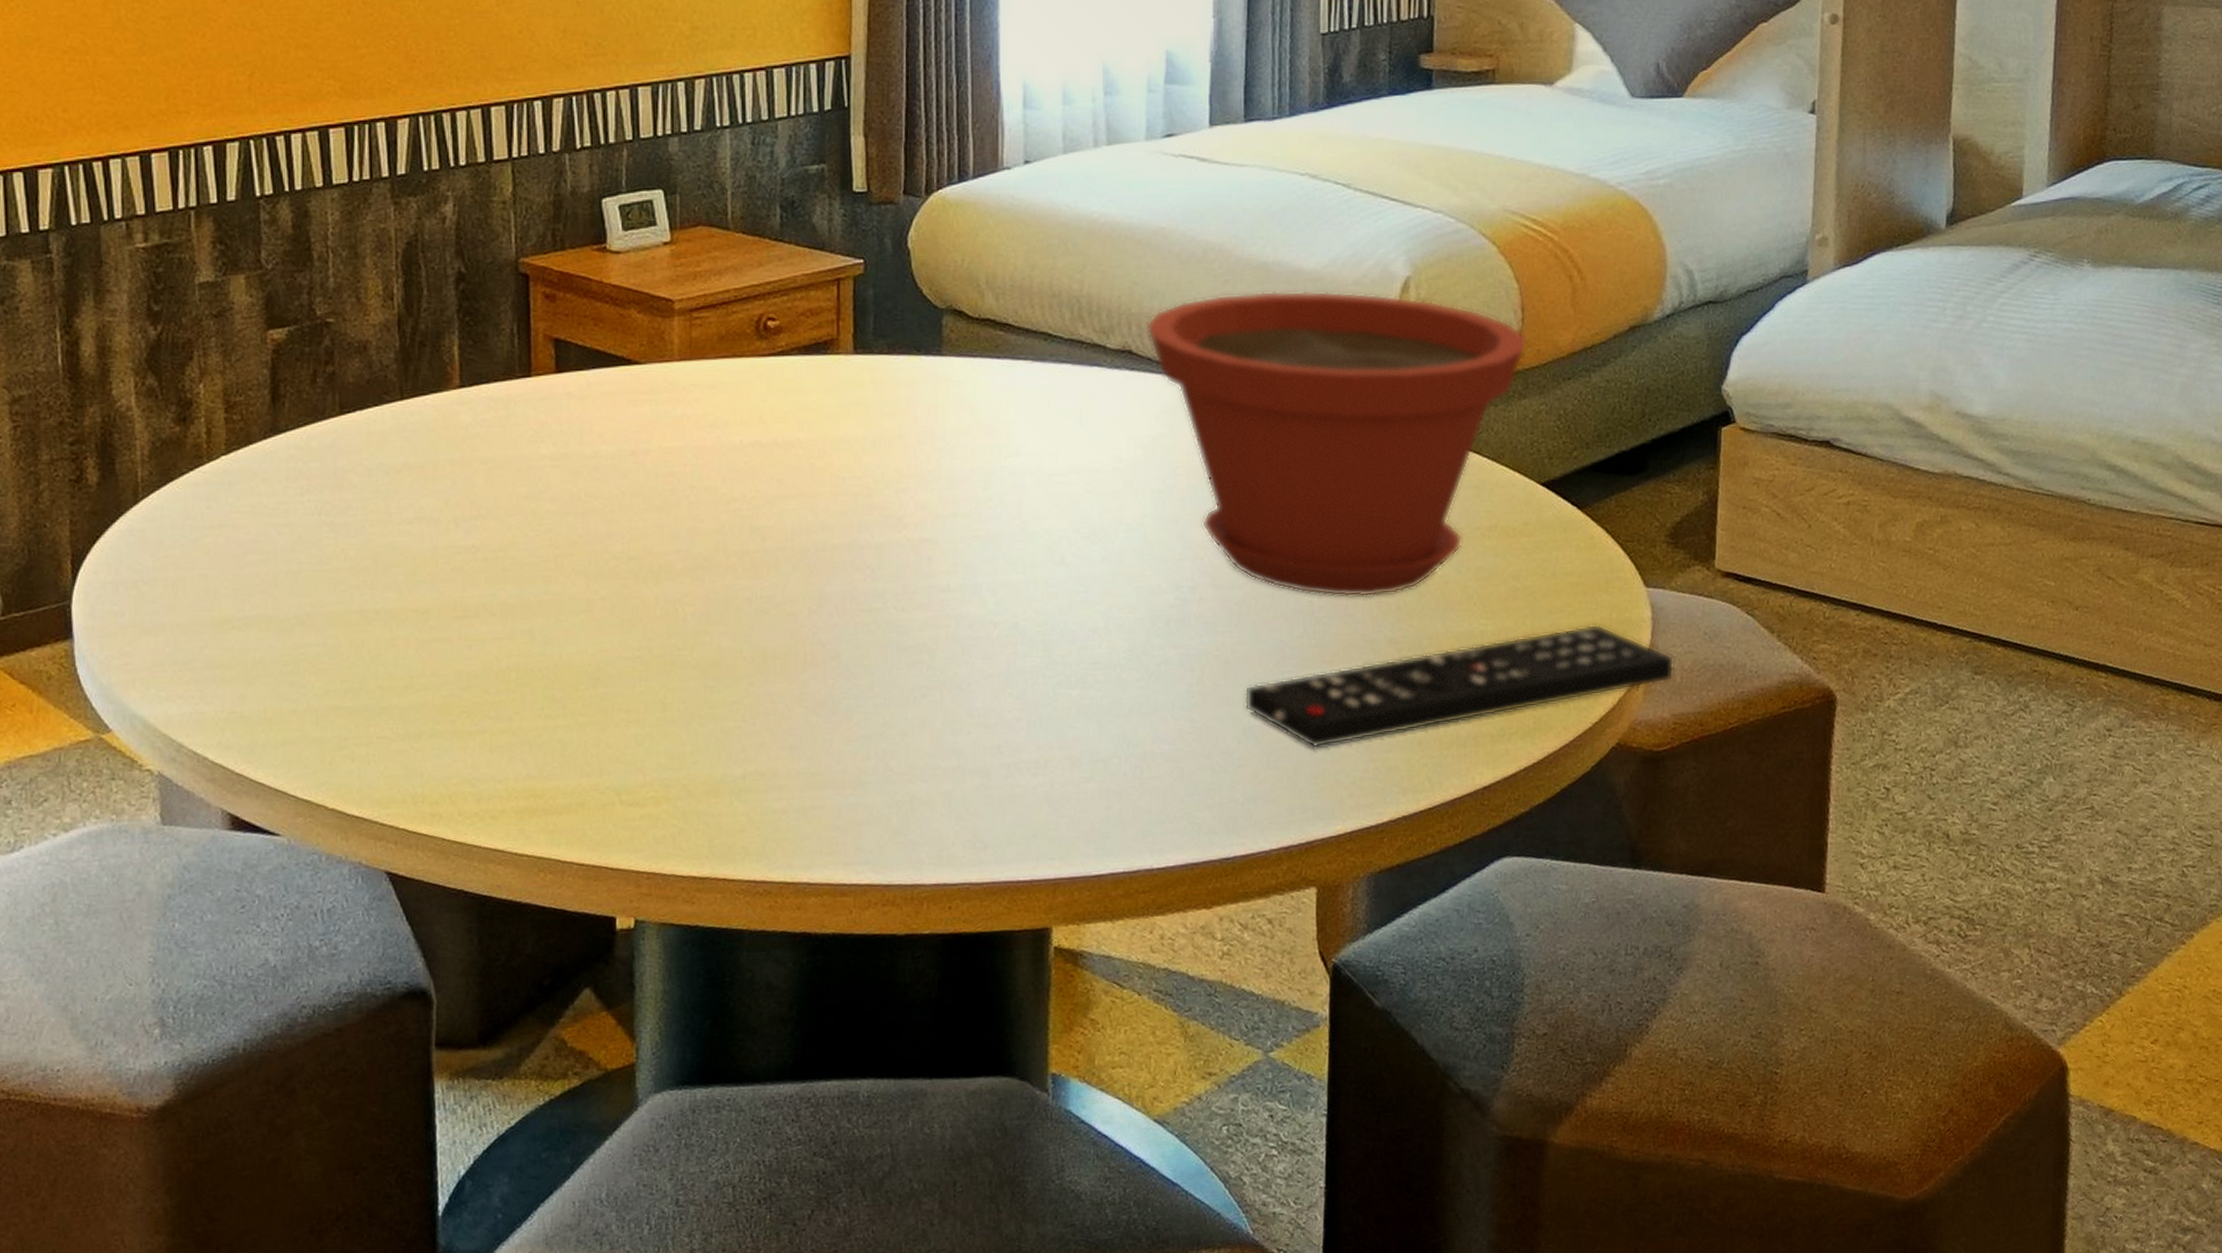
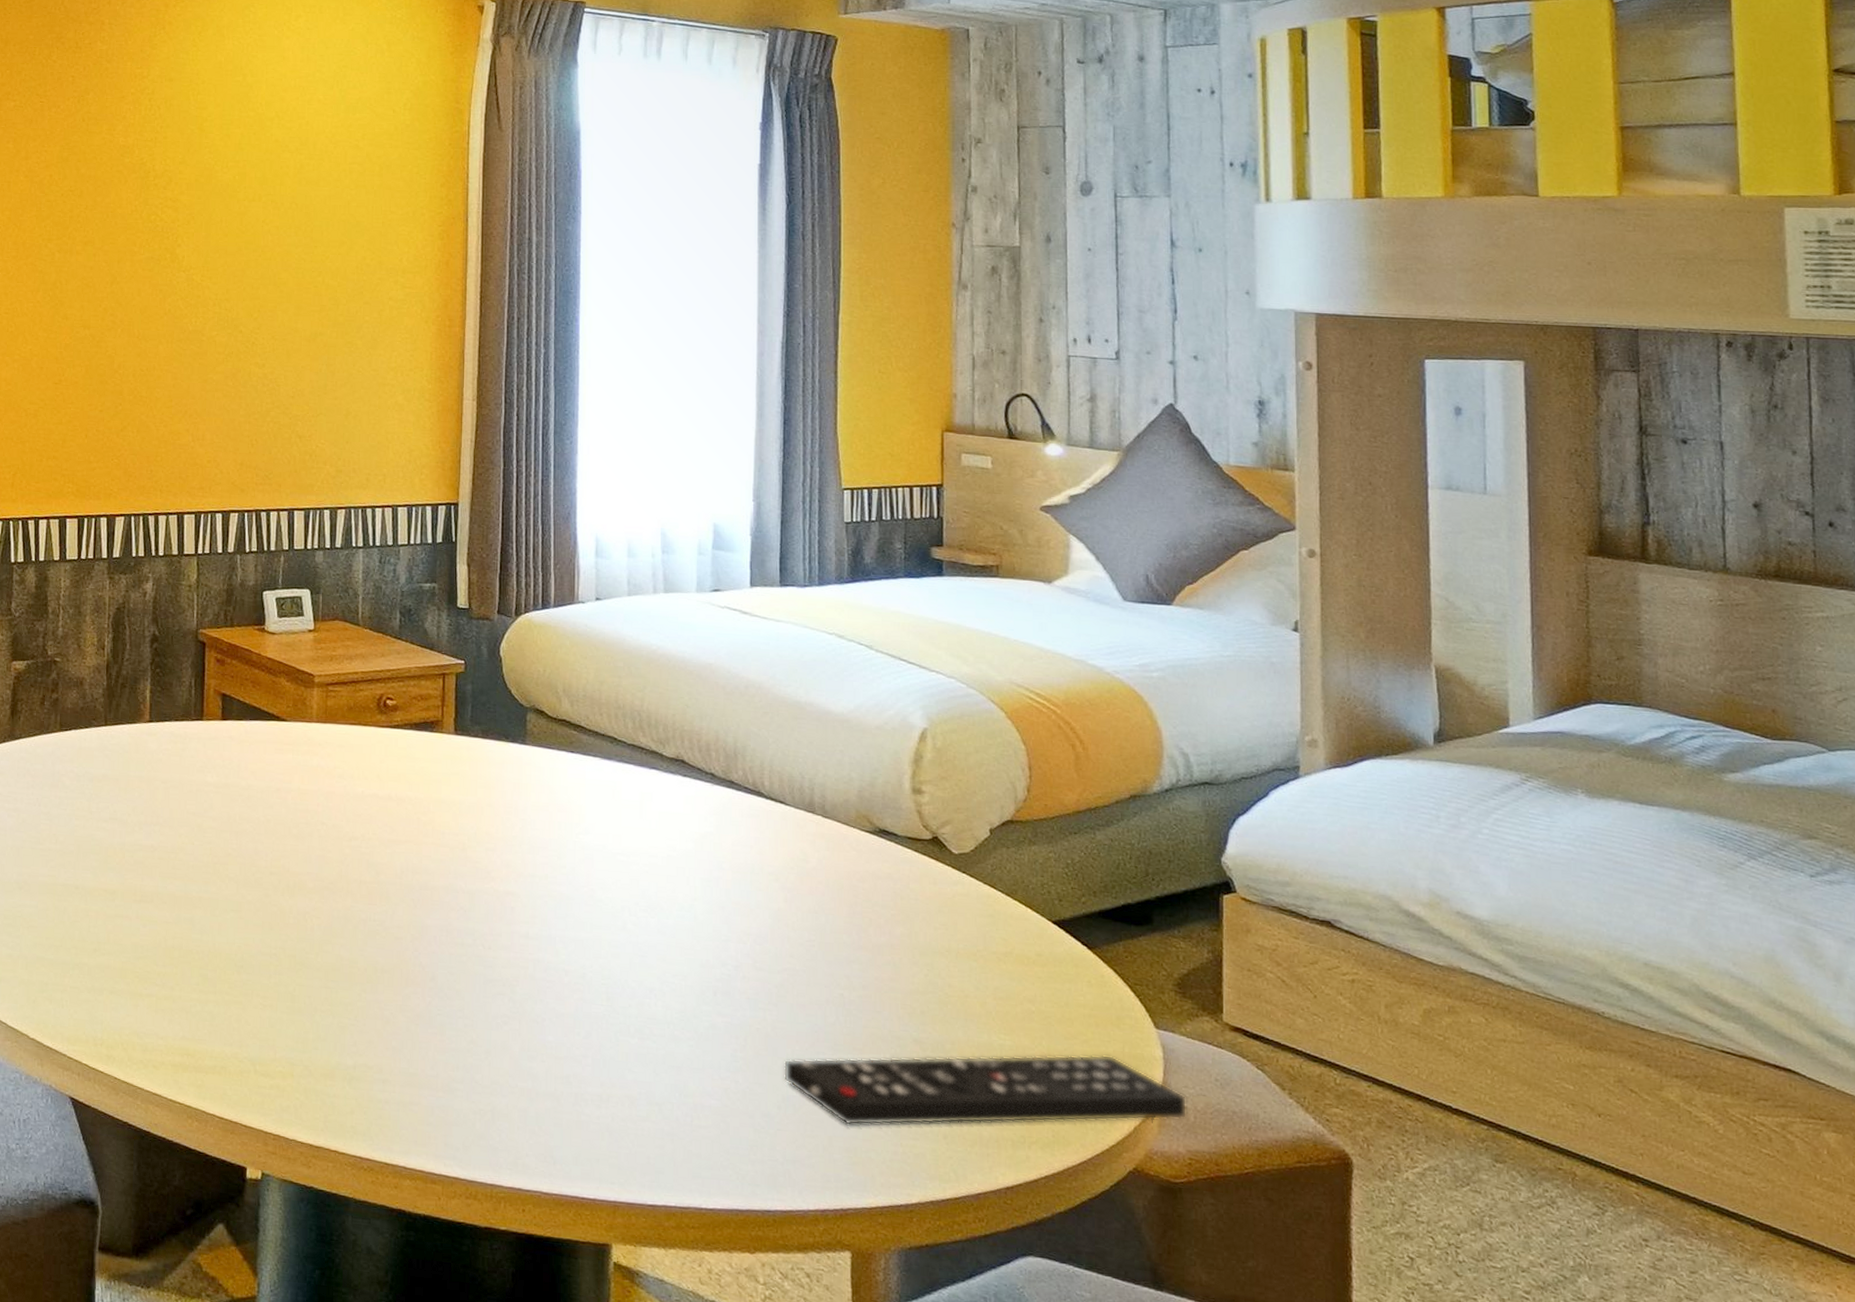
plant pot: present [1146,290,1527,598] -> none [697,723,1035,999]

